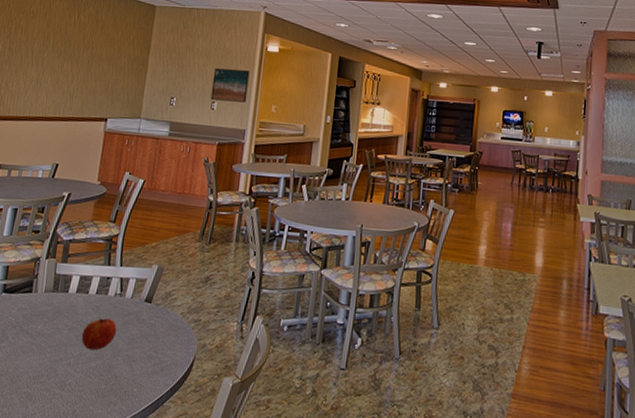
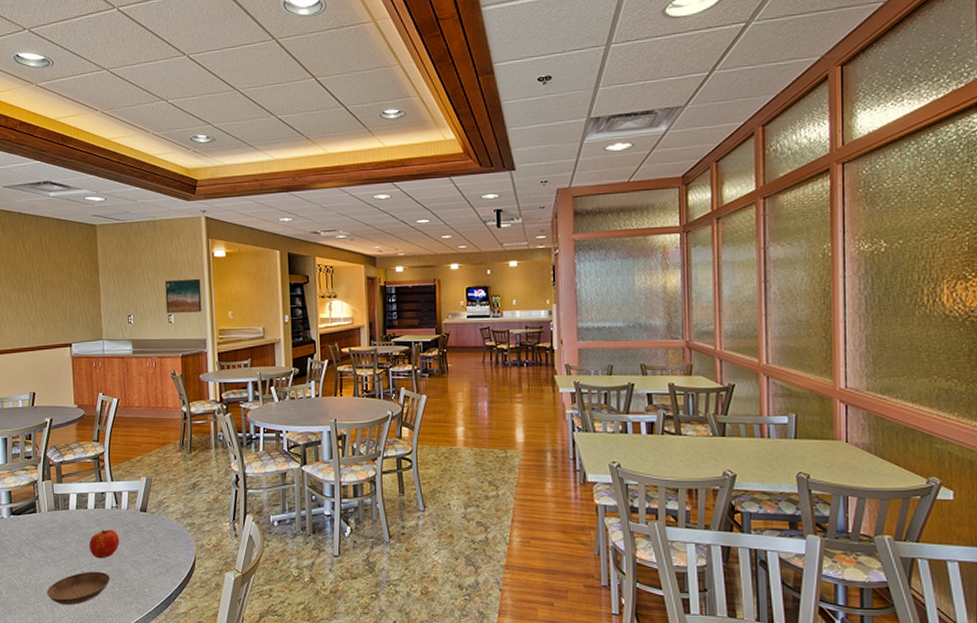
saucer: none [23,363,98,401] -> present [46,571,111,606]

